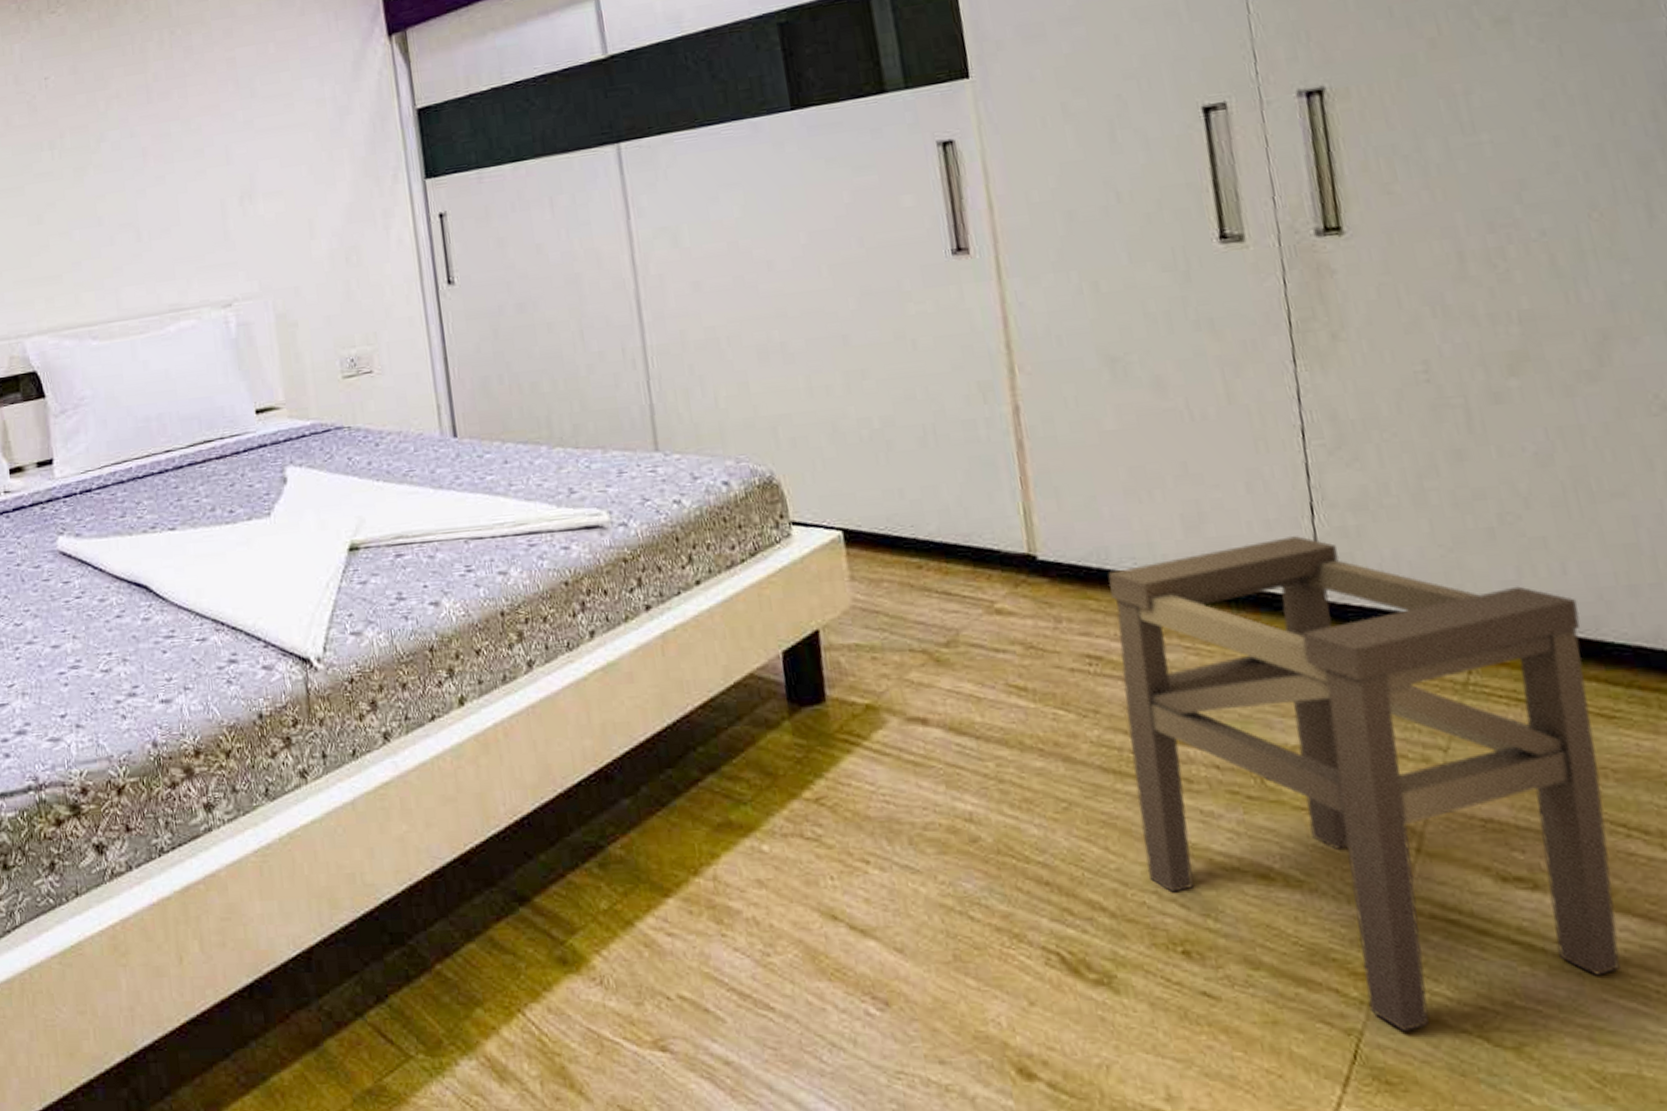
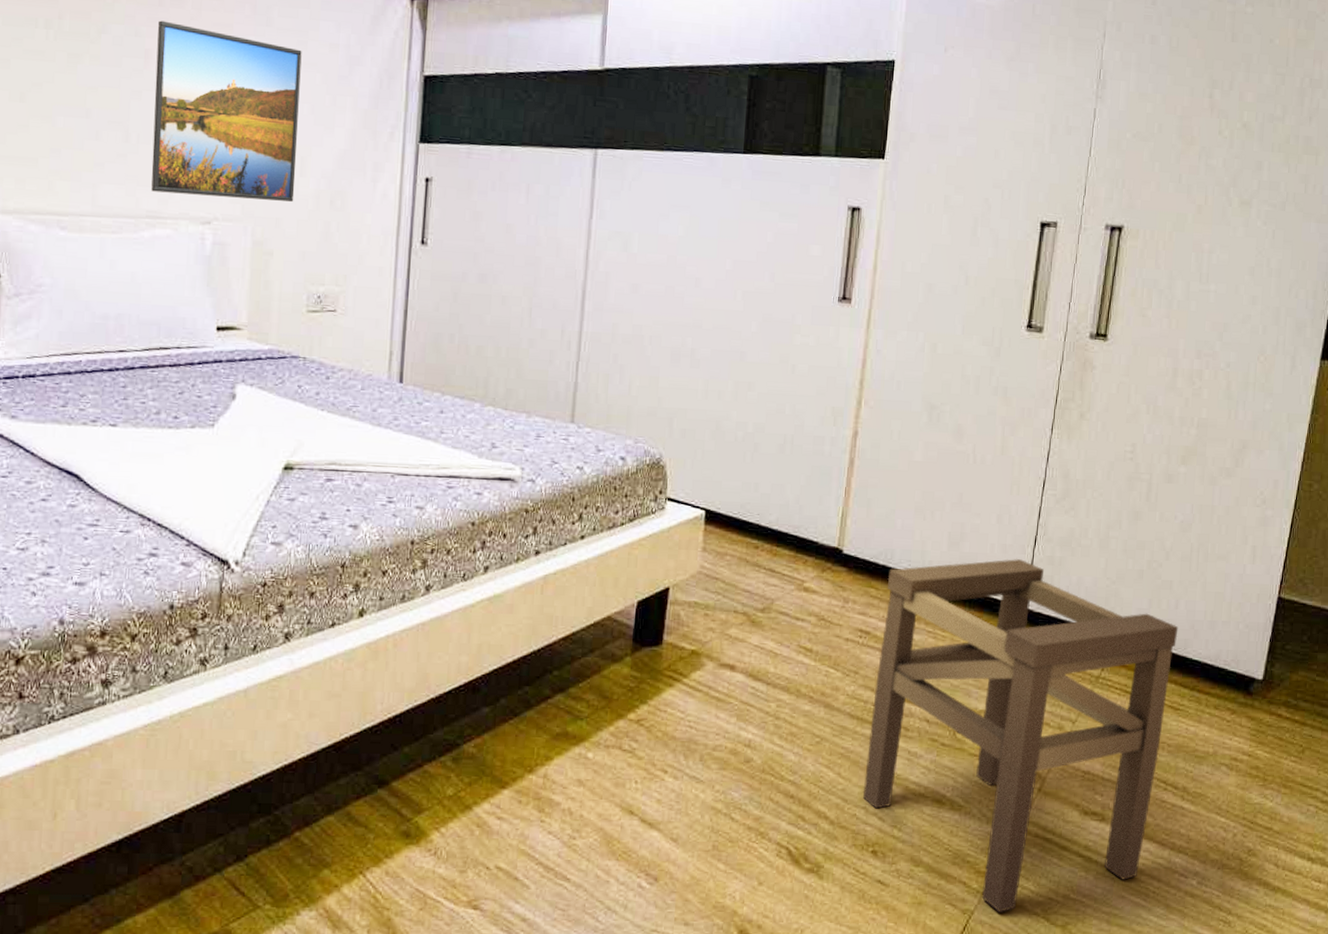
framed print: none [149,113,309,285] -> present [151,20,302,202]

